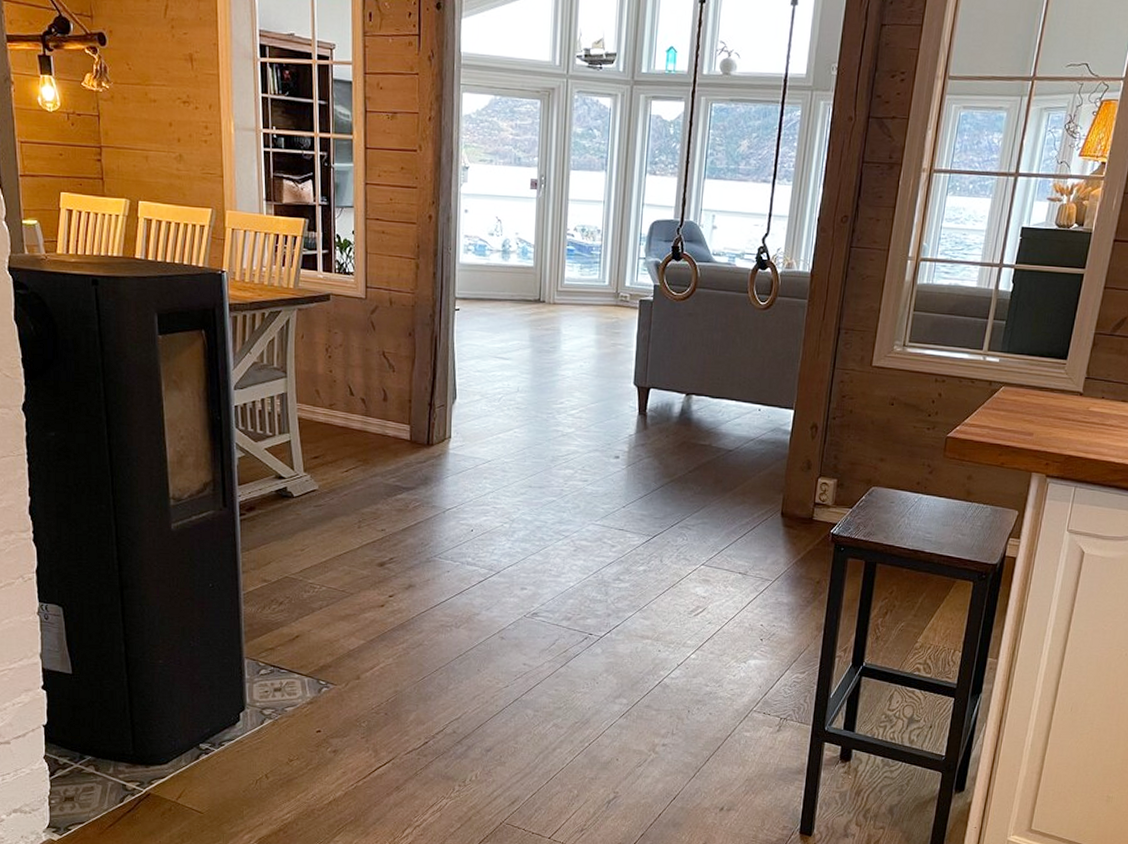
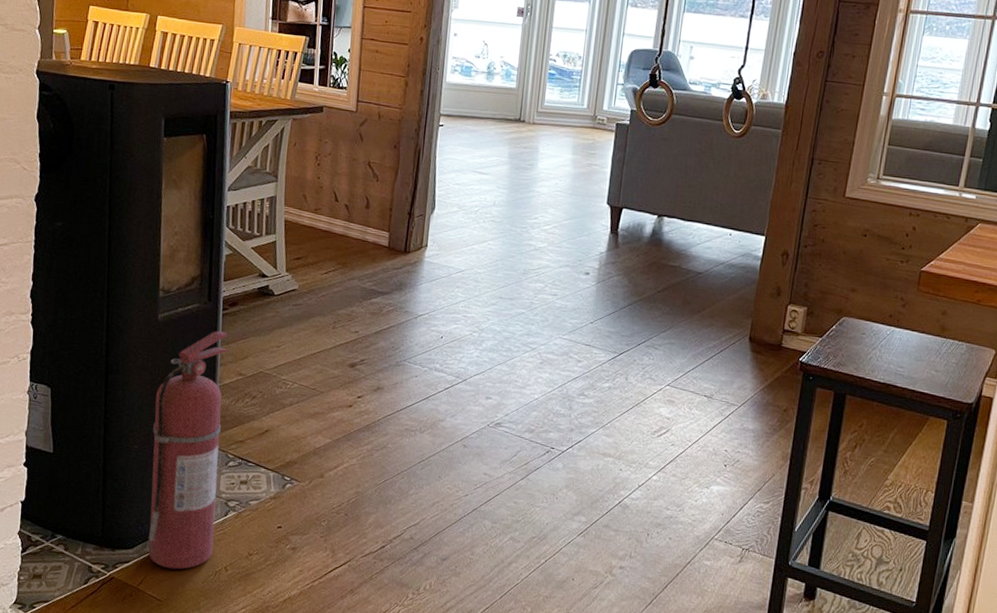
fire extinguisher: none [177,538,251,781] -> present [148,331,228,570]

